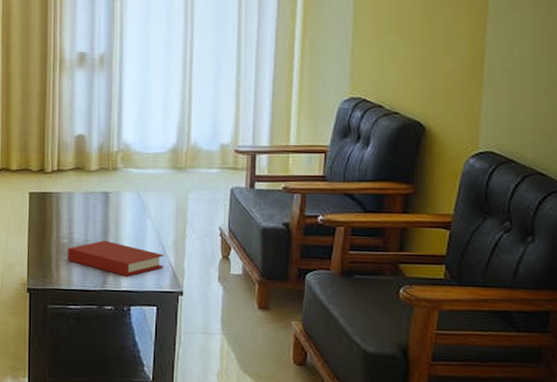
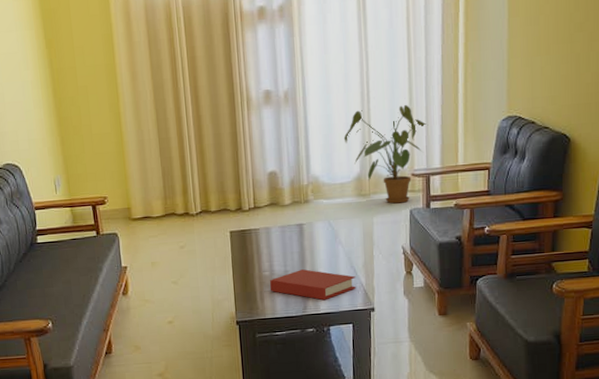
house plant: none [161,76,257,181] -> present [343,104,428,204]

